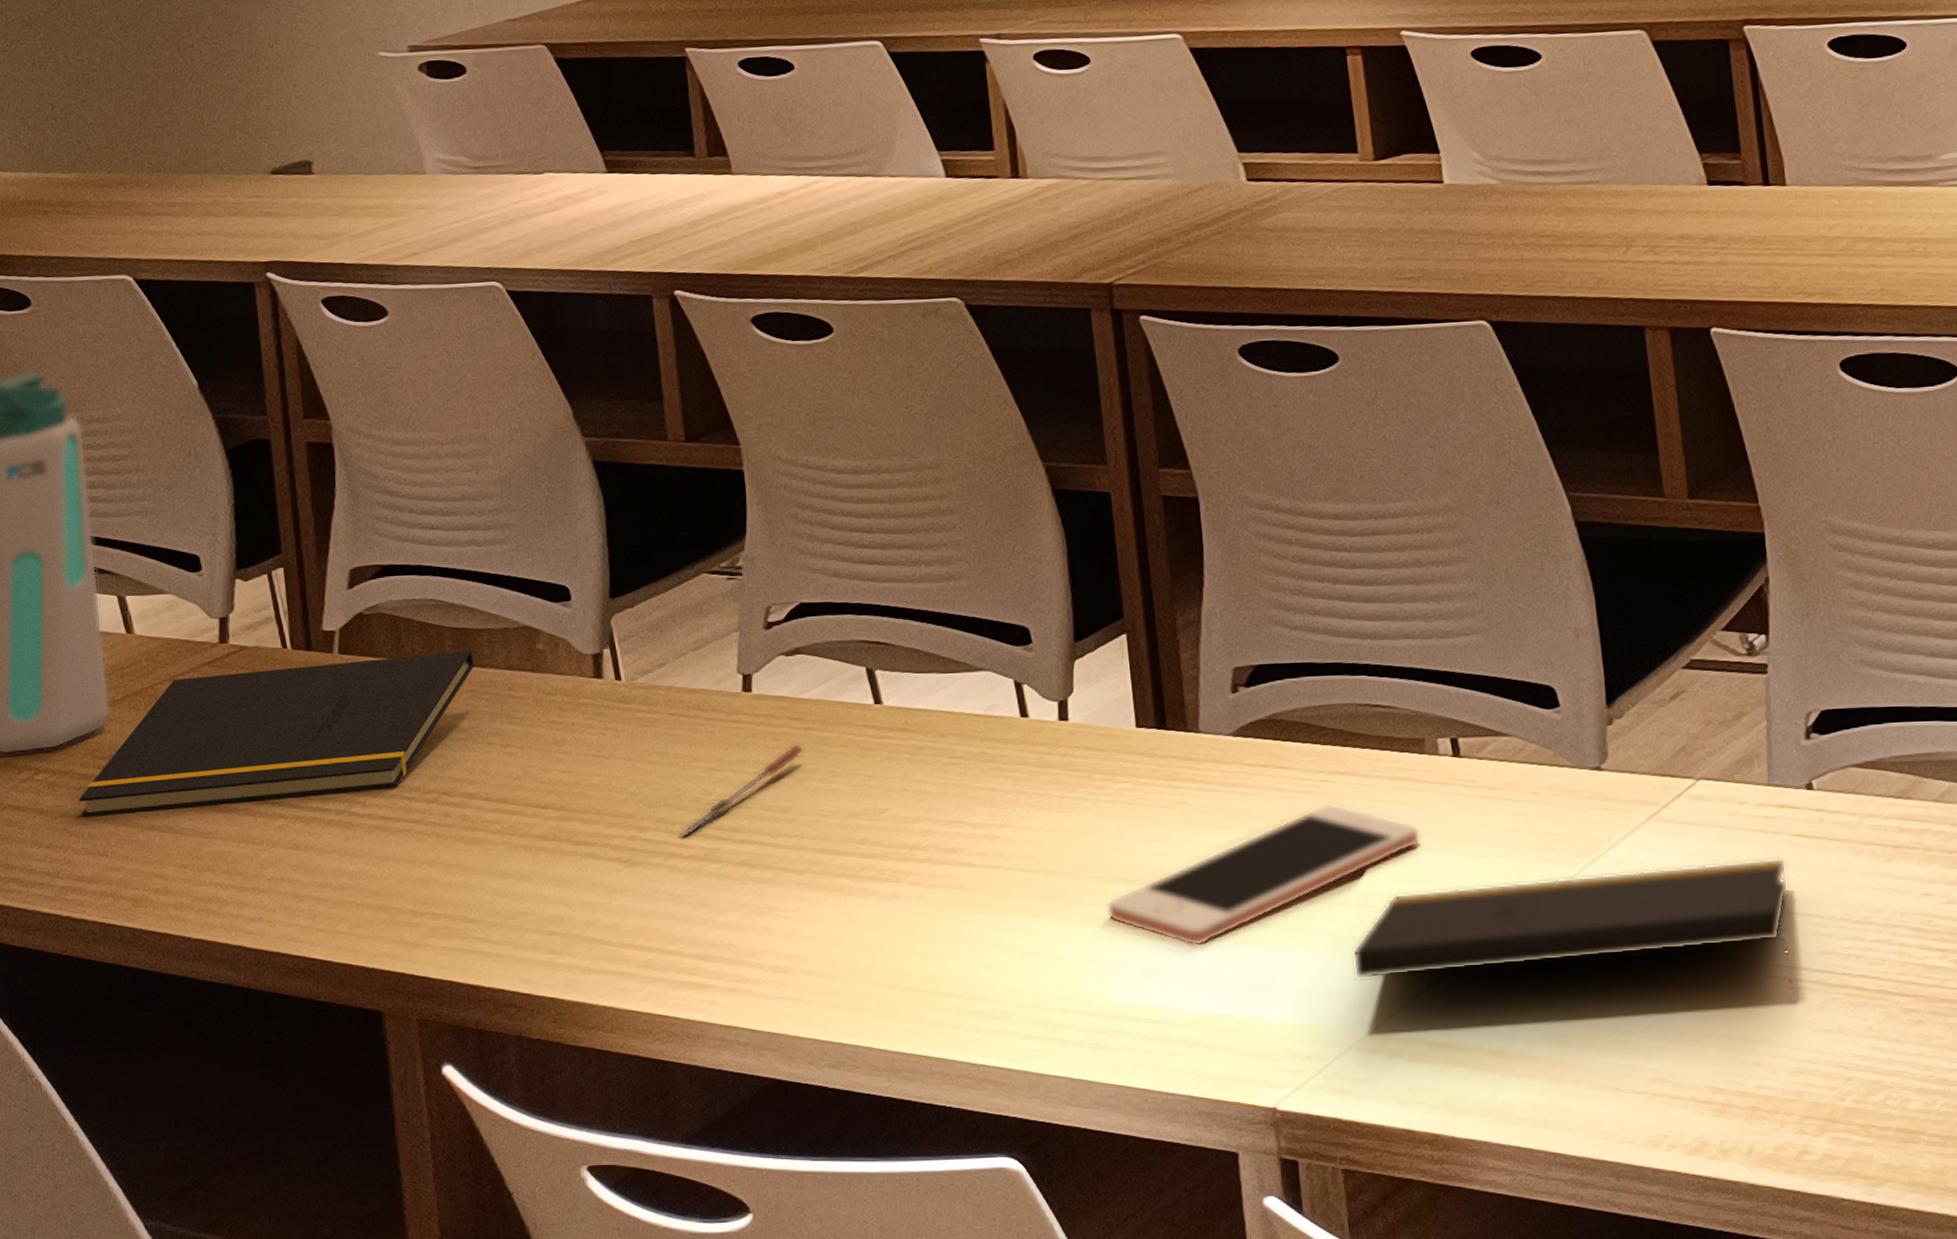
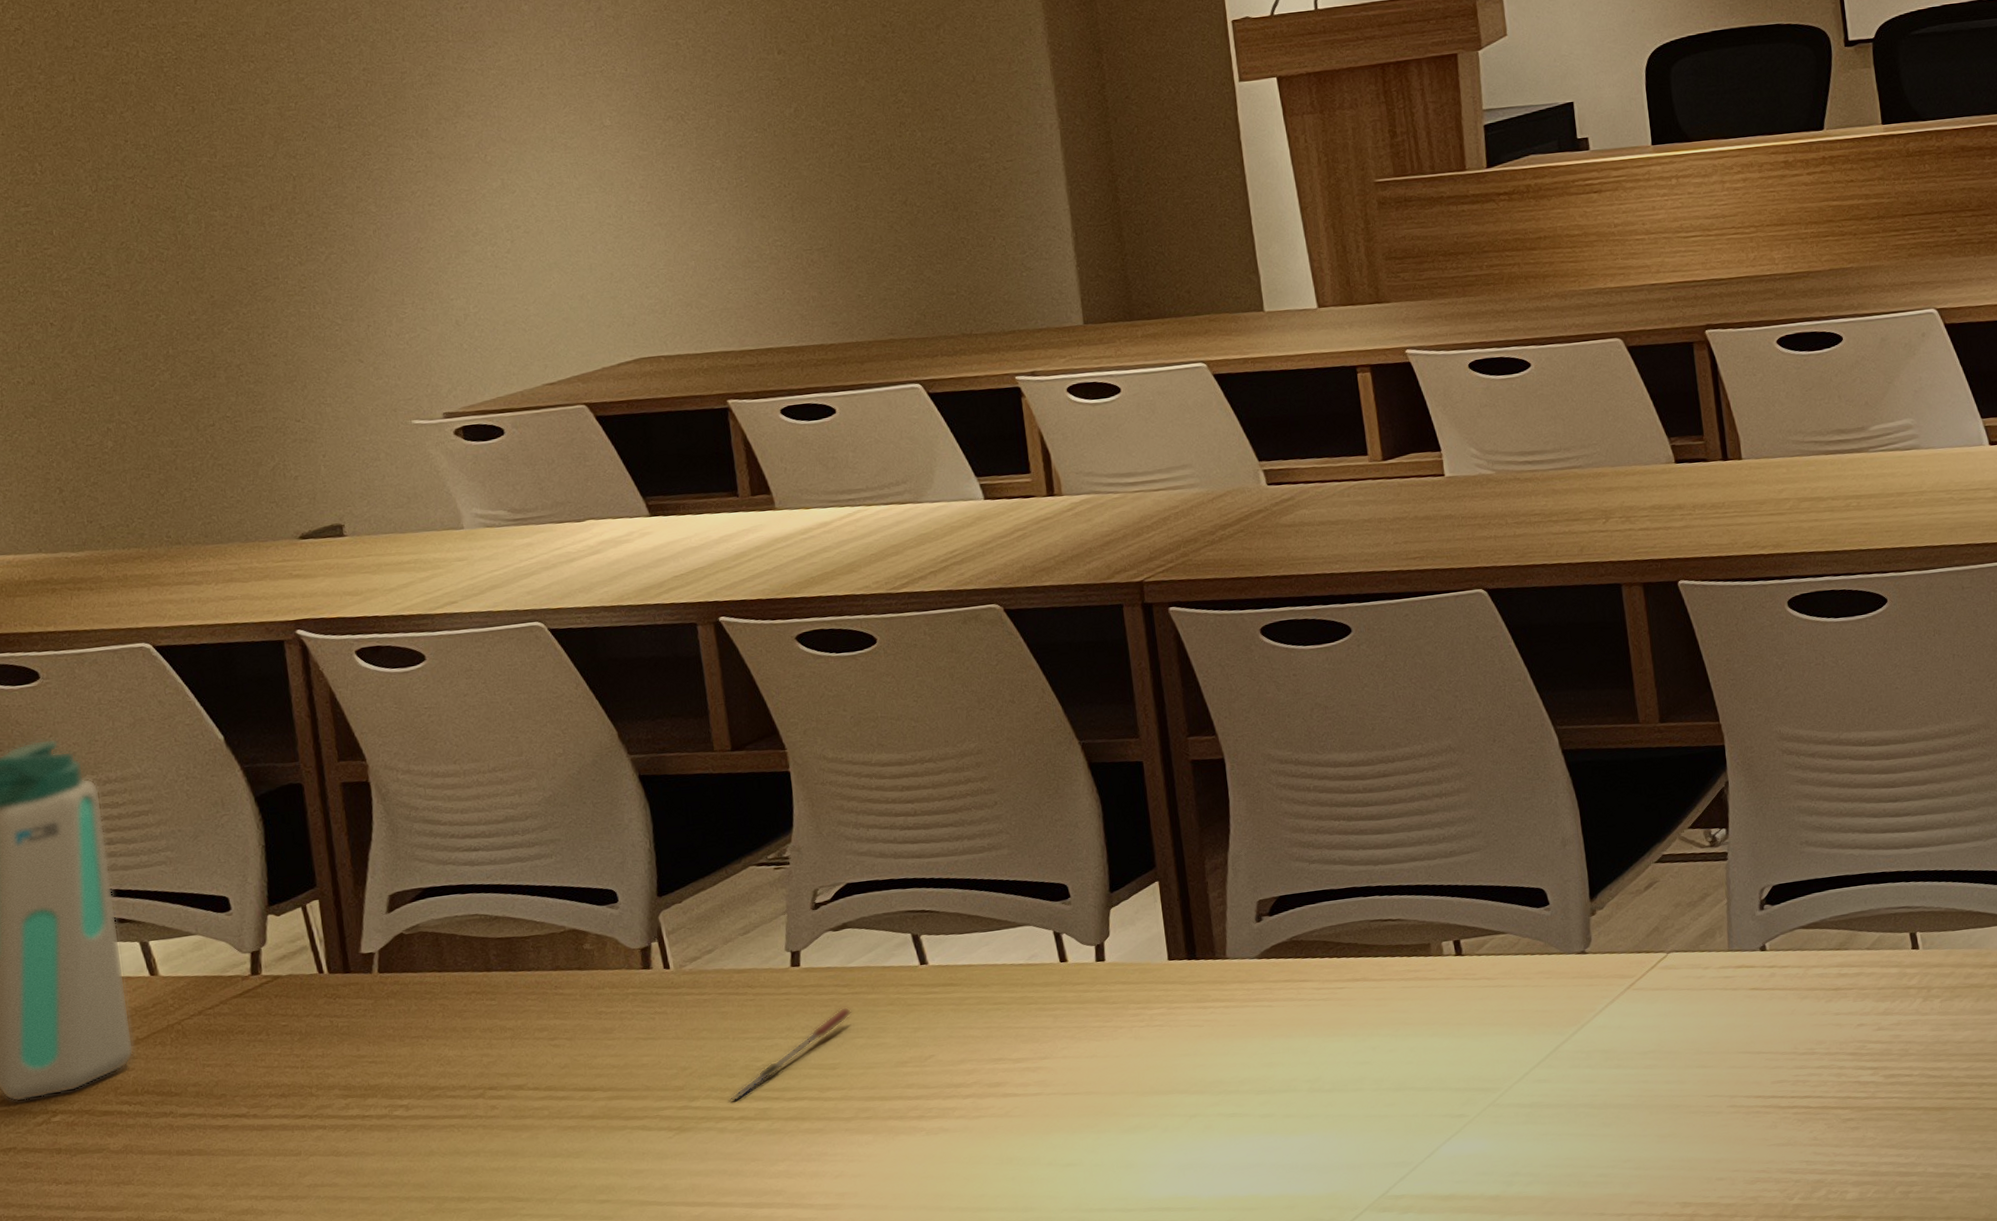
notepad: present [79,650,474,818] -> none [101,956,520,1151]
cell phone: present [1107,804,1421,947] -> none [1142,1006,1428,1141]
notepad: present [1352,858,1797,995] -> none [1367,1009,1754,1151]

